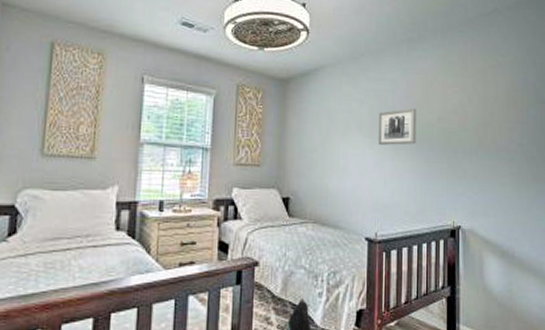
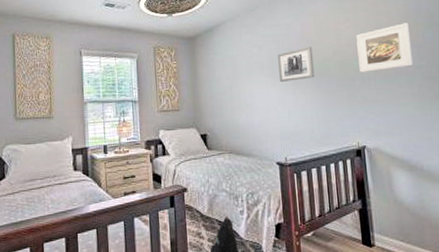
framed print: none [462,95,516,145] -> present [356,22,414,73]

